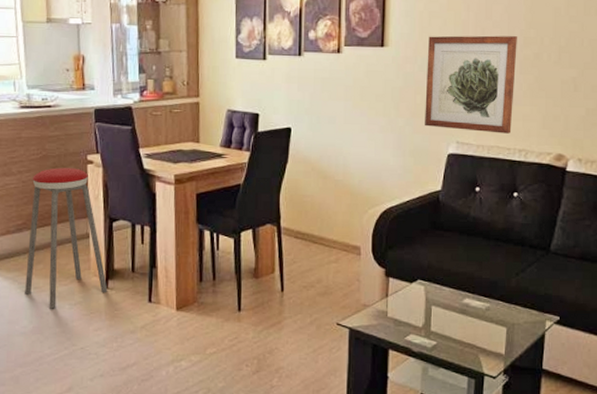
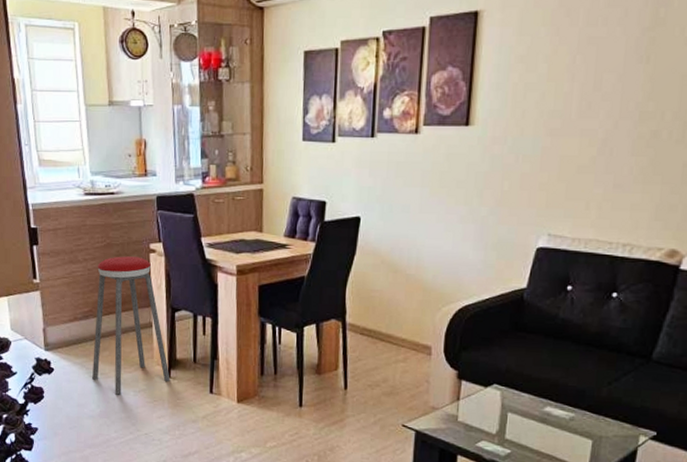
wall art: present [425,35,517,134] -> none [512,110,631,225]

